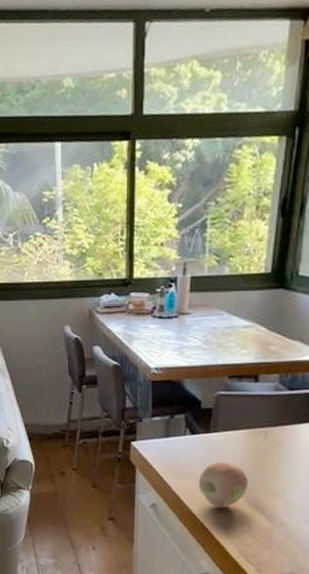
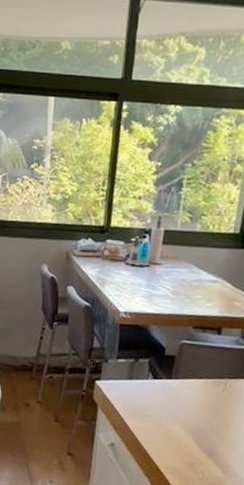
fruit: present [199,461,249,509] -> none [157,408,206,454]

